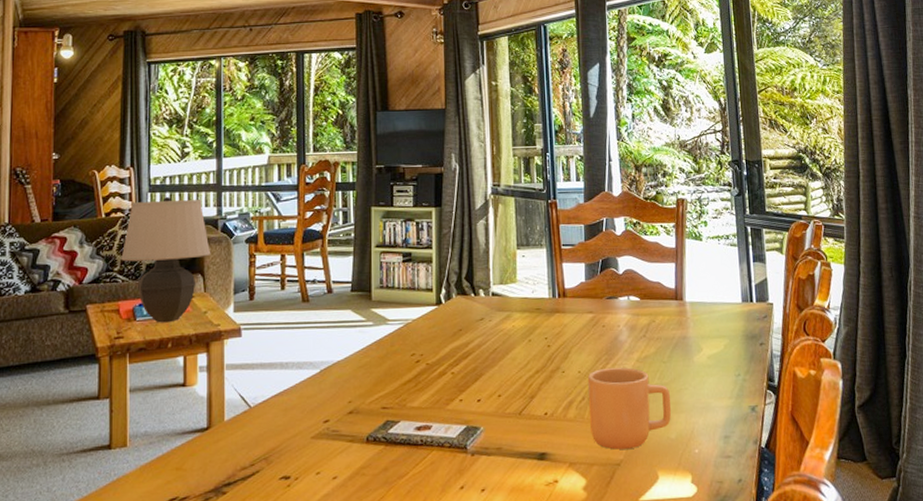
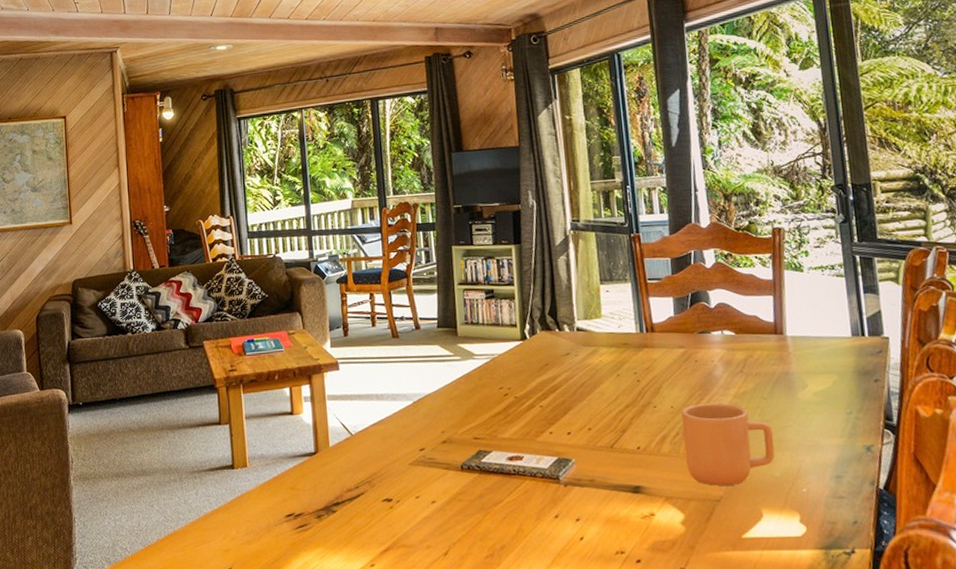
table lamp: present [121,197,211,323] -> none [229,242,307,357]

